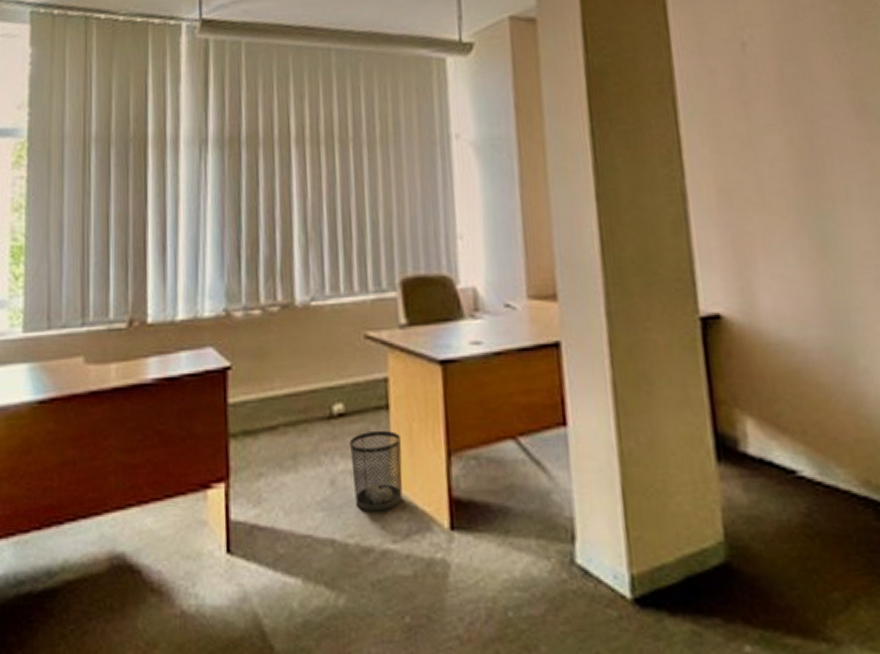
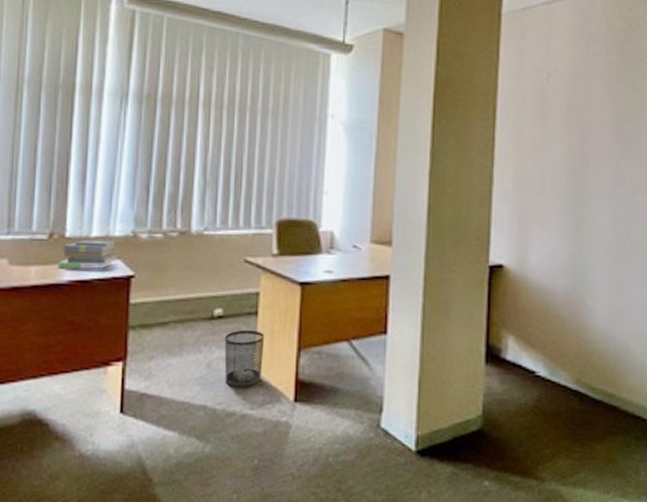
books: none [140,323,208,365] -> present [57,239,117,269]

